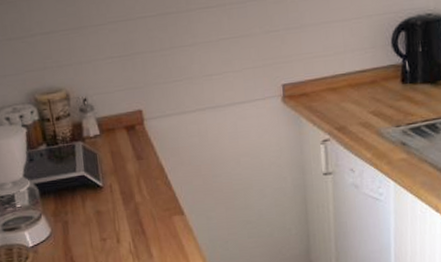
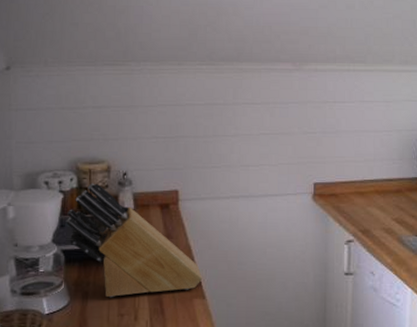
knife block: none [33,113,179,225] -> present [65,183,203,298]

